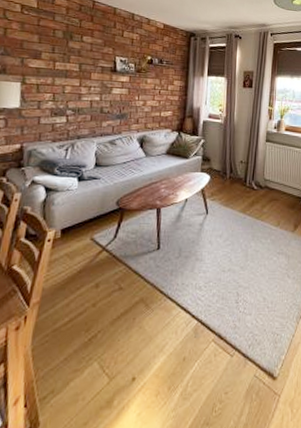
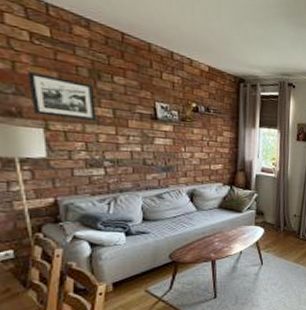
picture frame: none [14,35,66,74] -> present [28,70,97,121]

